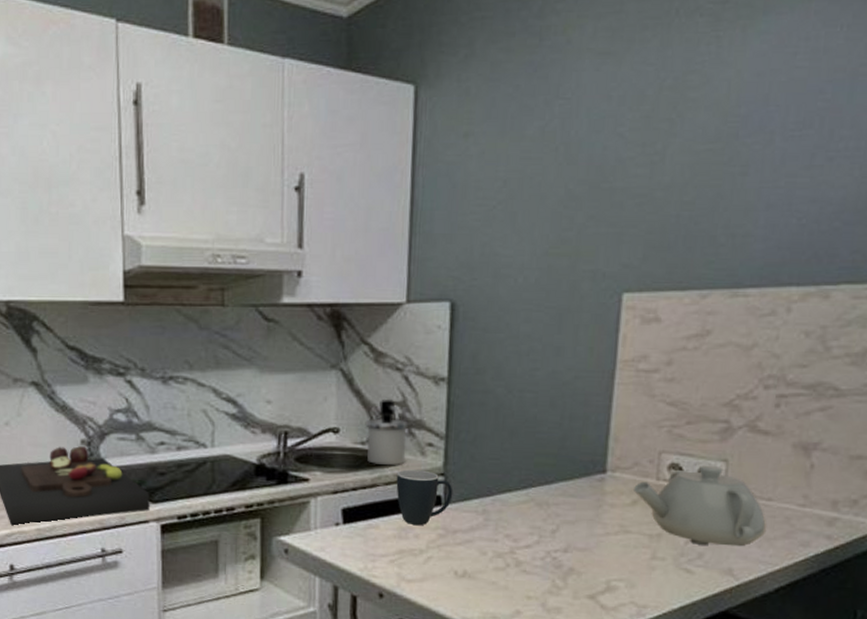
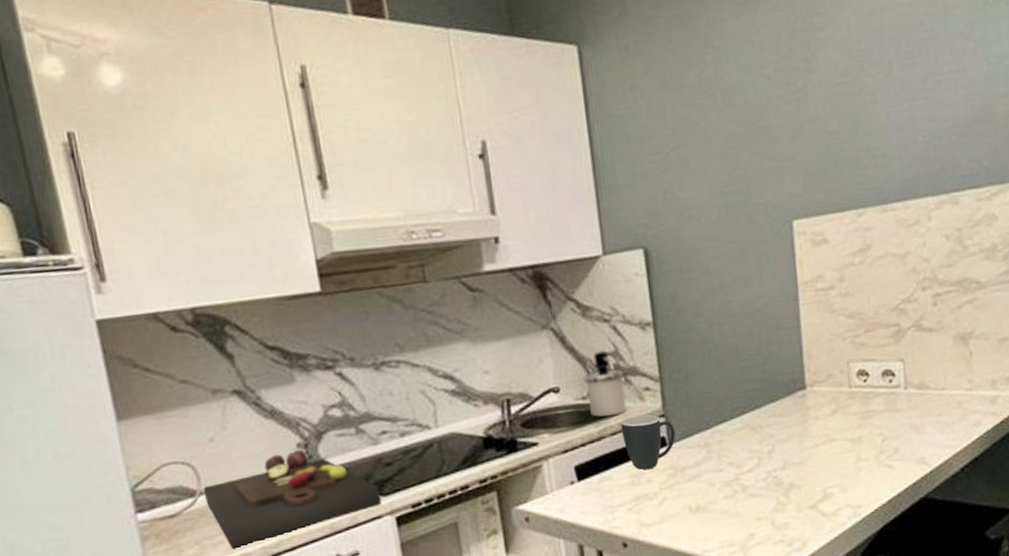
teapot: present [634,465,767,547] -> none [832,366,945,441]

